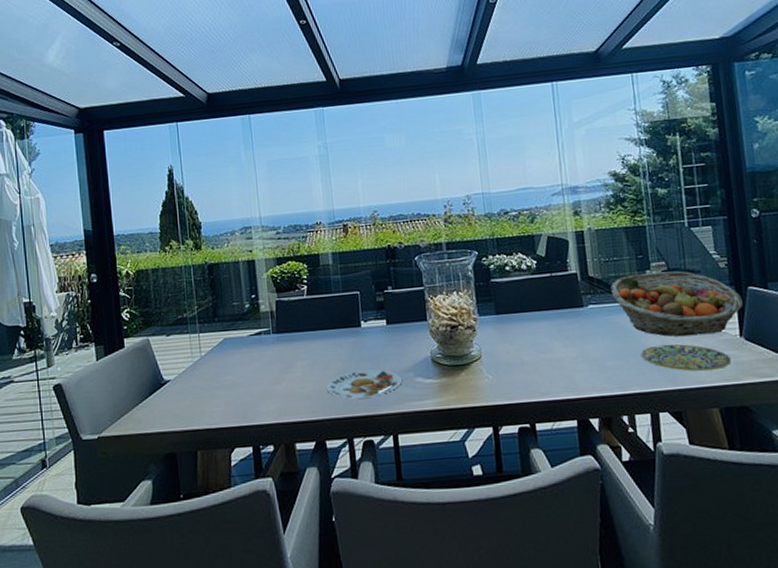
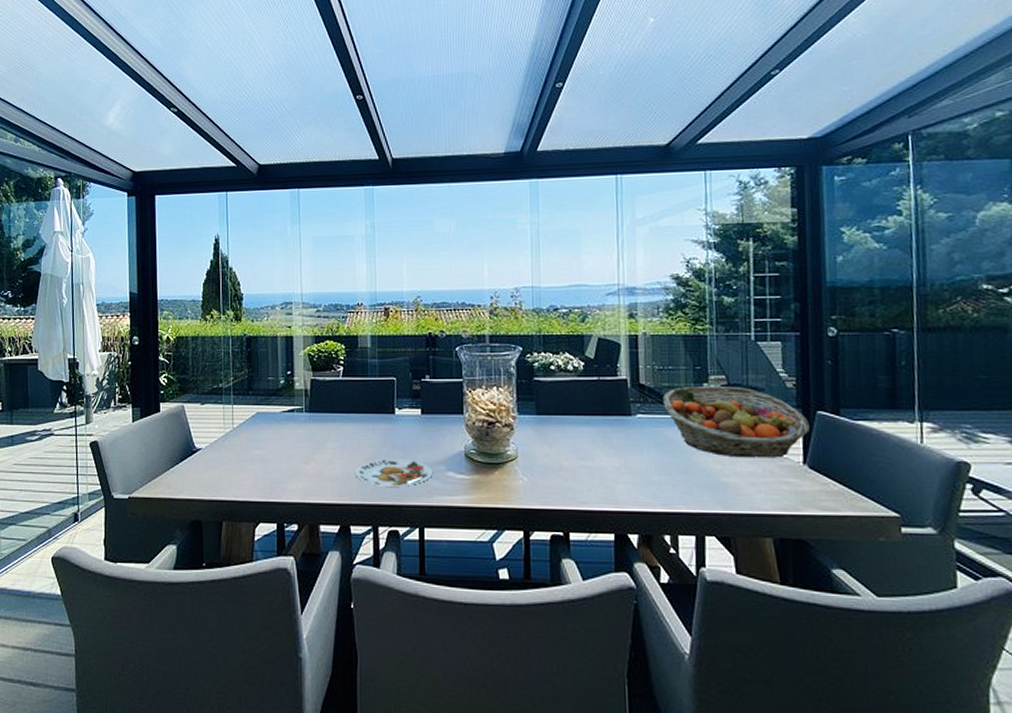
plate: present [640,343,732,372] -> none [690,464,791,498]

